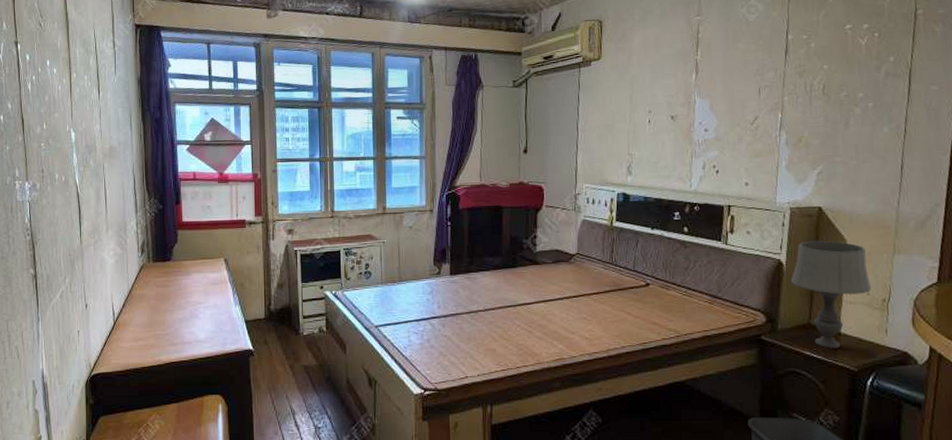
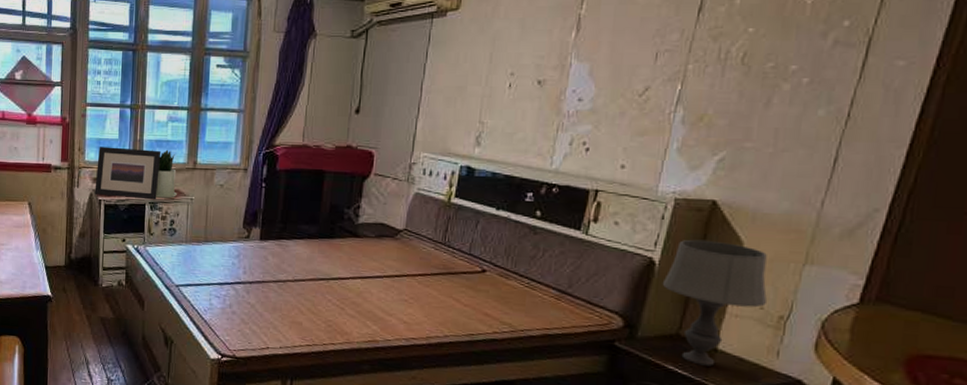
picture frame: none [290,198,352,247] -> present [94,147,162,200]
planter: none [343,197,370,244] -> present [152,149,177,198]

